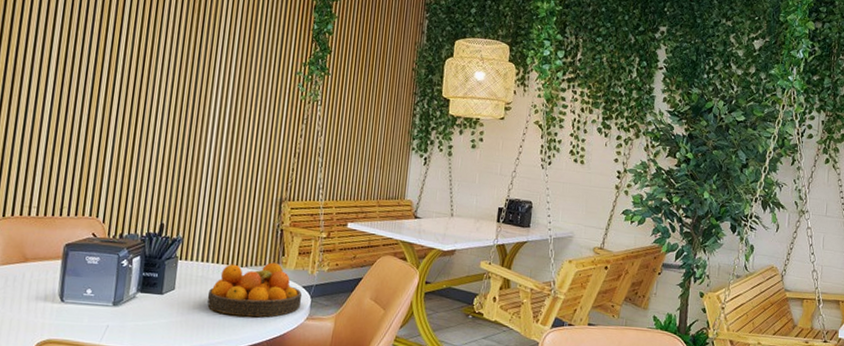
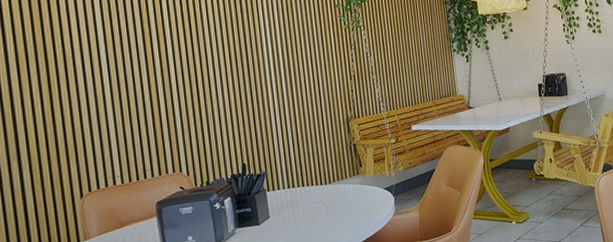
fruit bowl: present [207,262,303,317] -> none [300,174,387,229]

